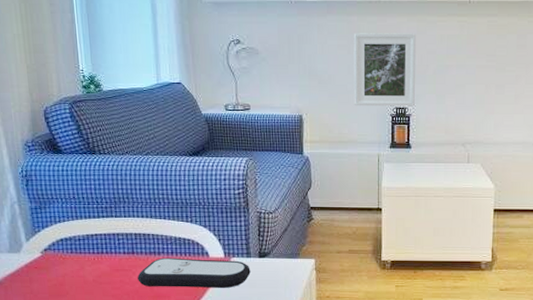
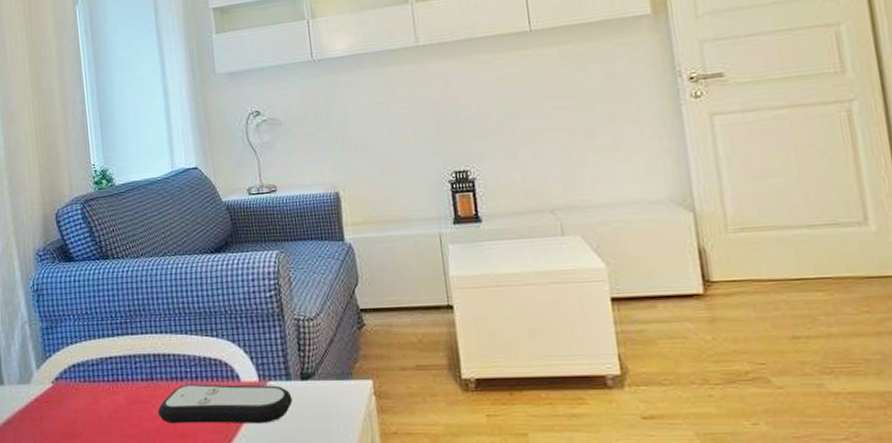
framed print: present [353,33,417,107] -> none [390,77,479,175]

